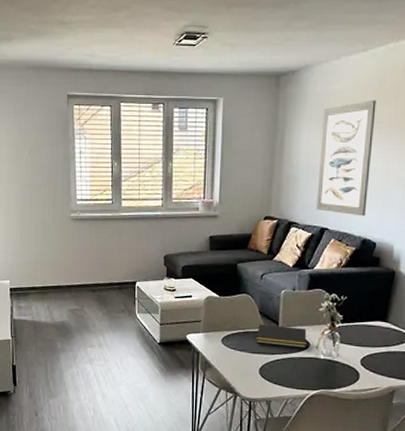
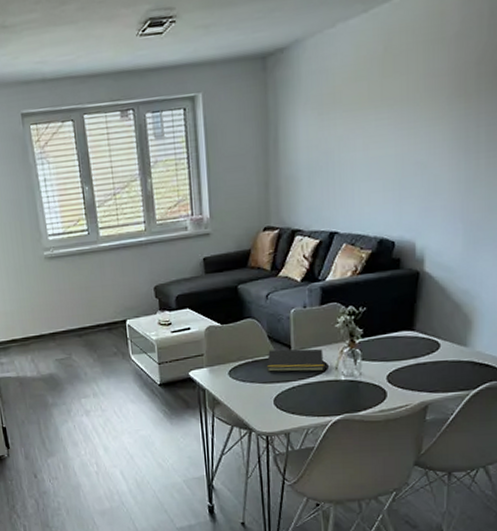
wall art: present [316,100,376,216] -> none [321,71,384,213]

